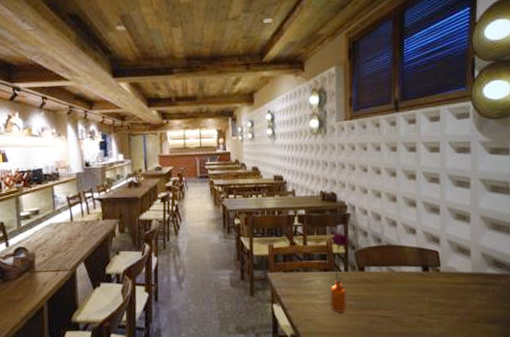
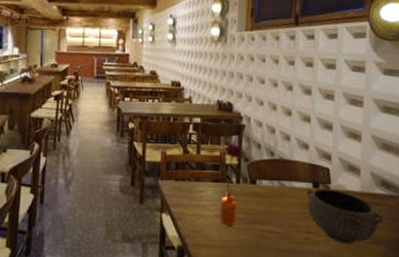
bowl: none [416,271,496,326] -> present [306,189,383,245]

